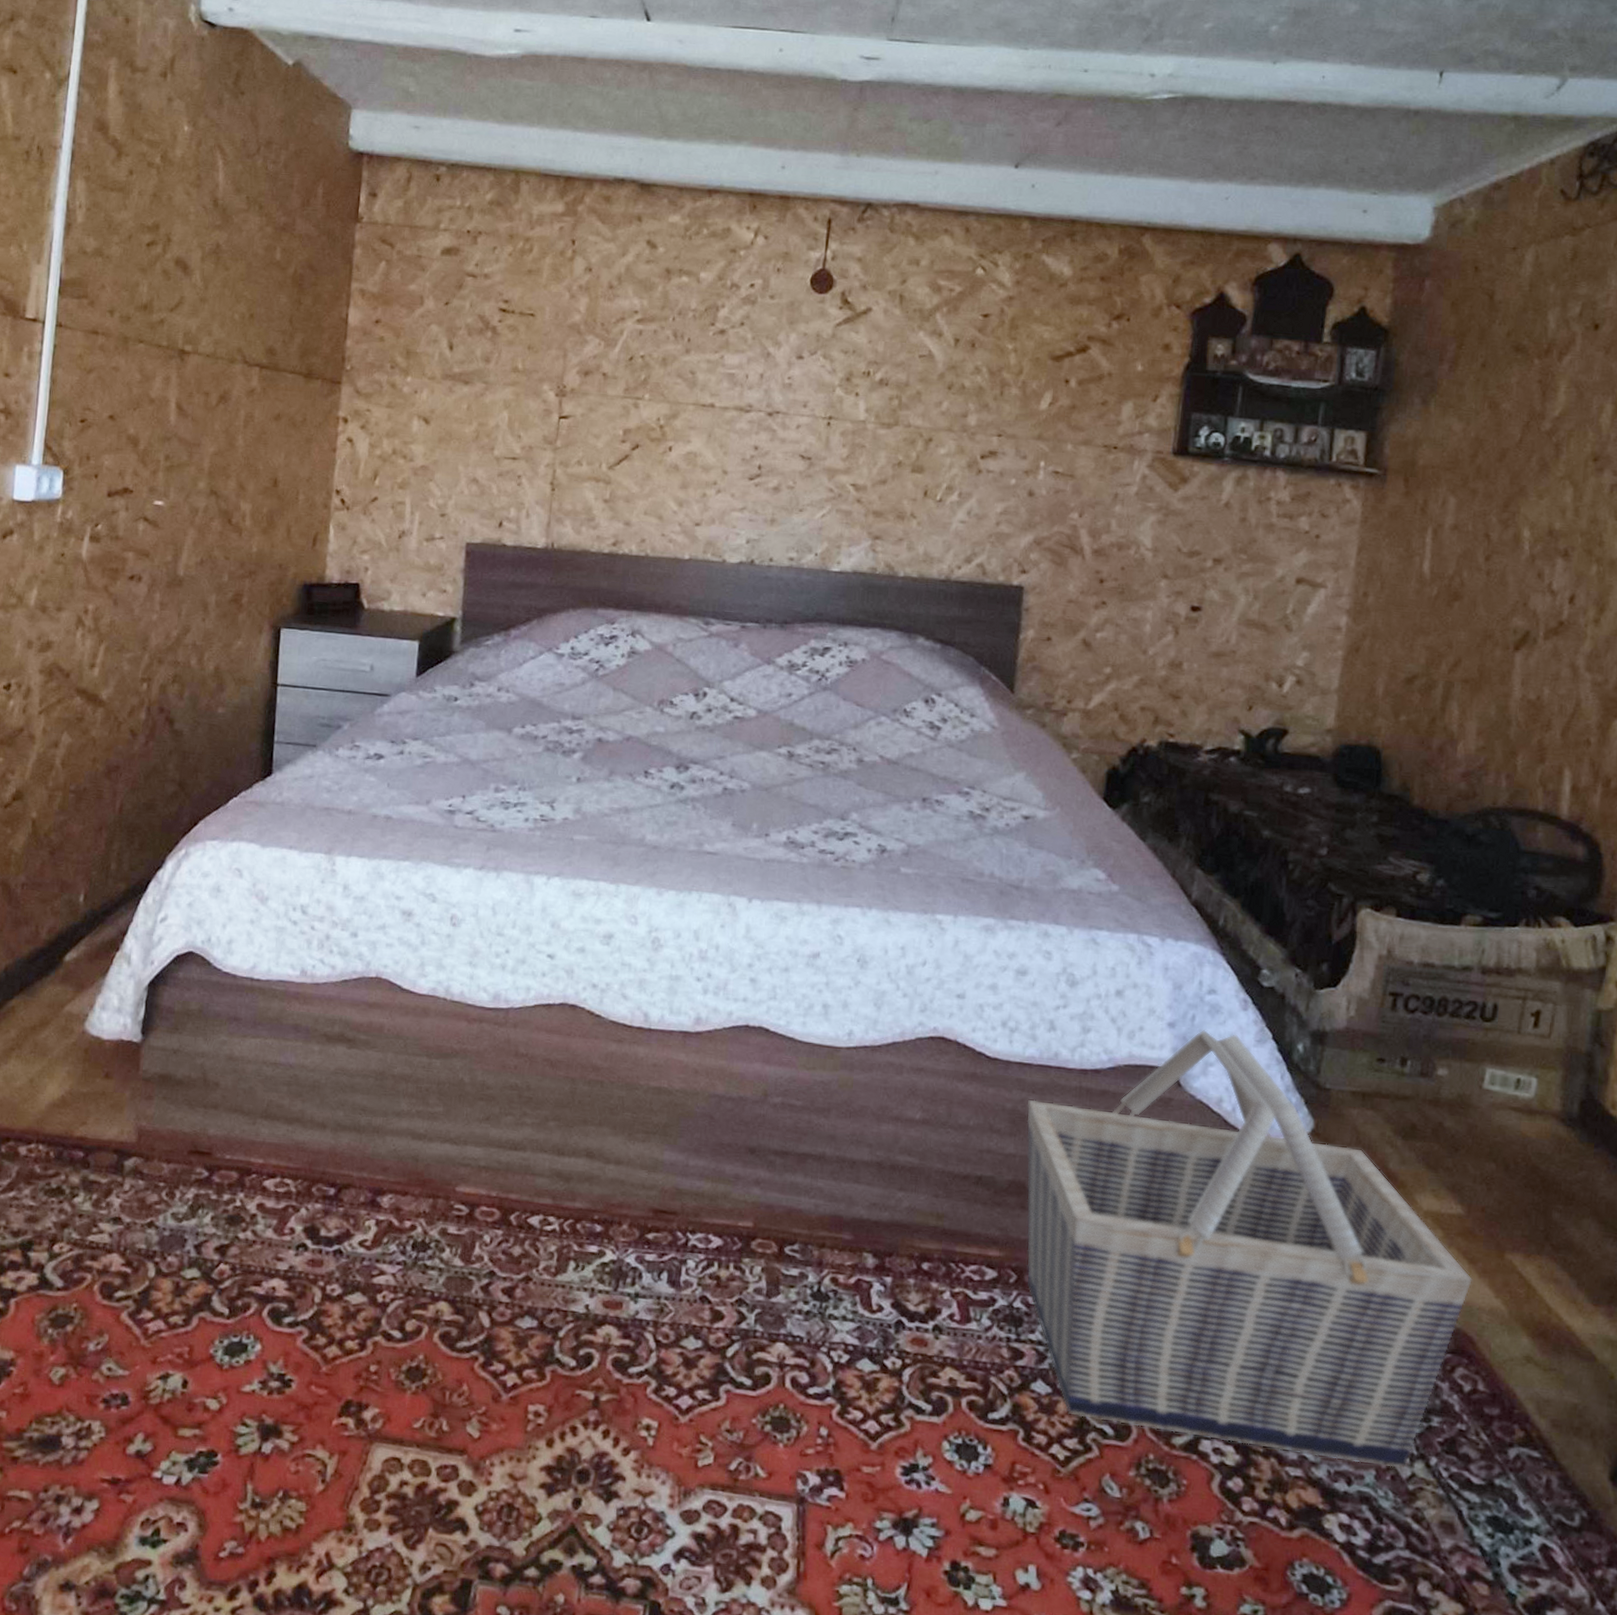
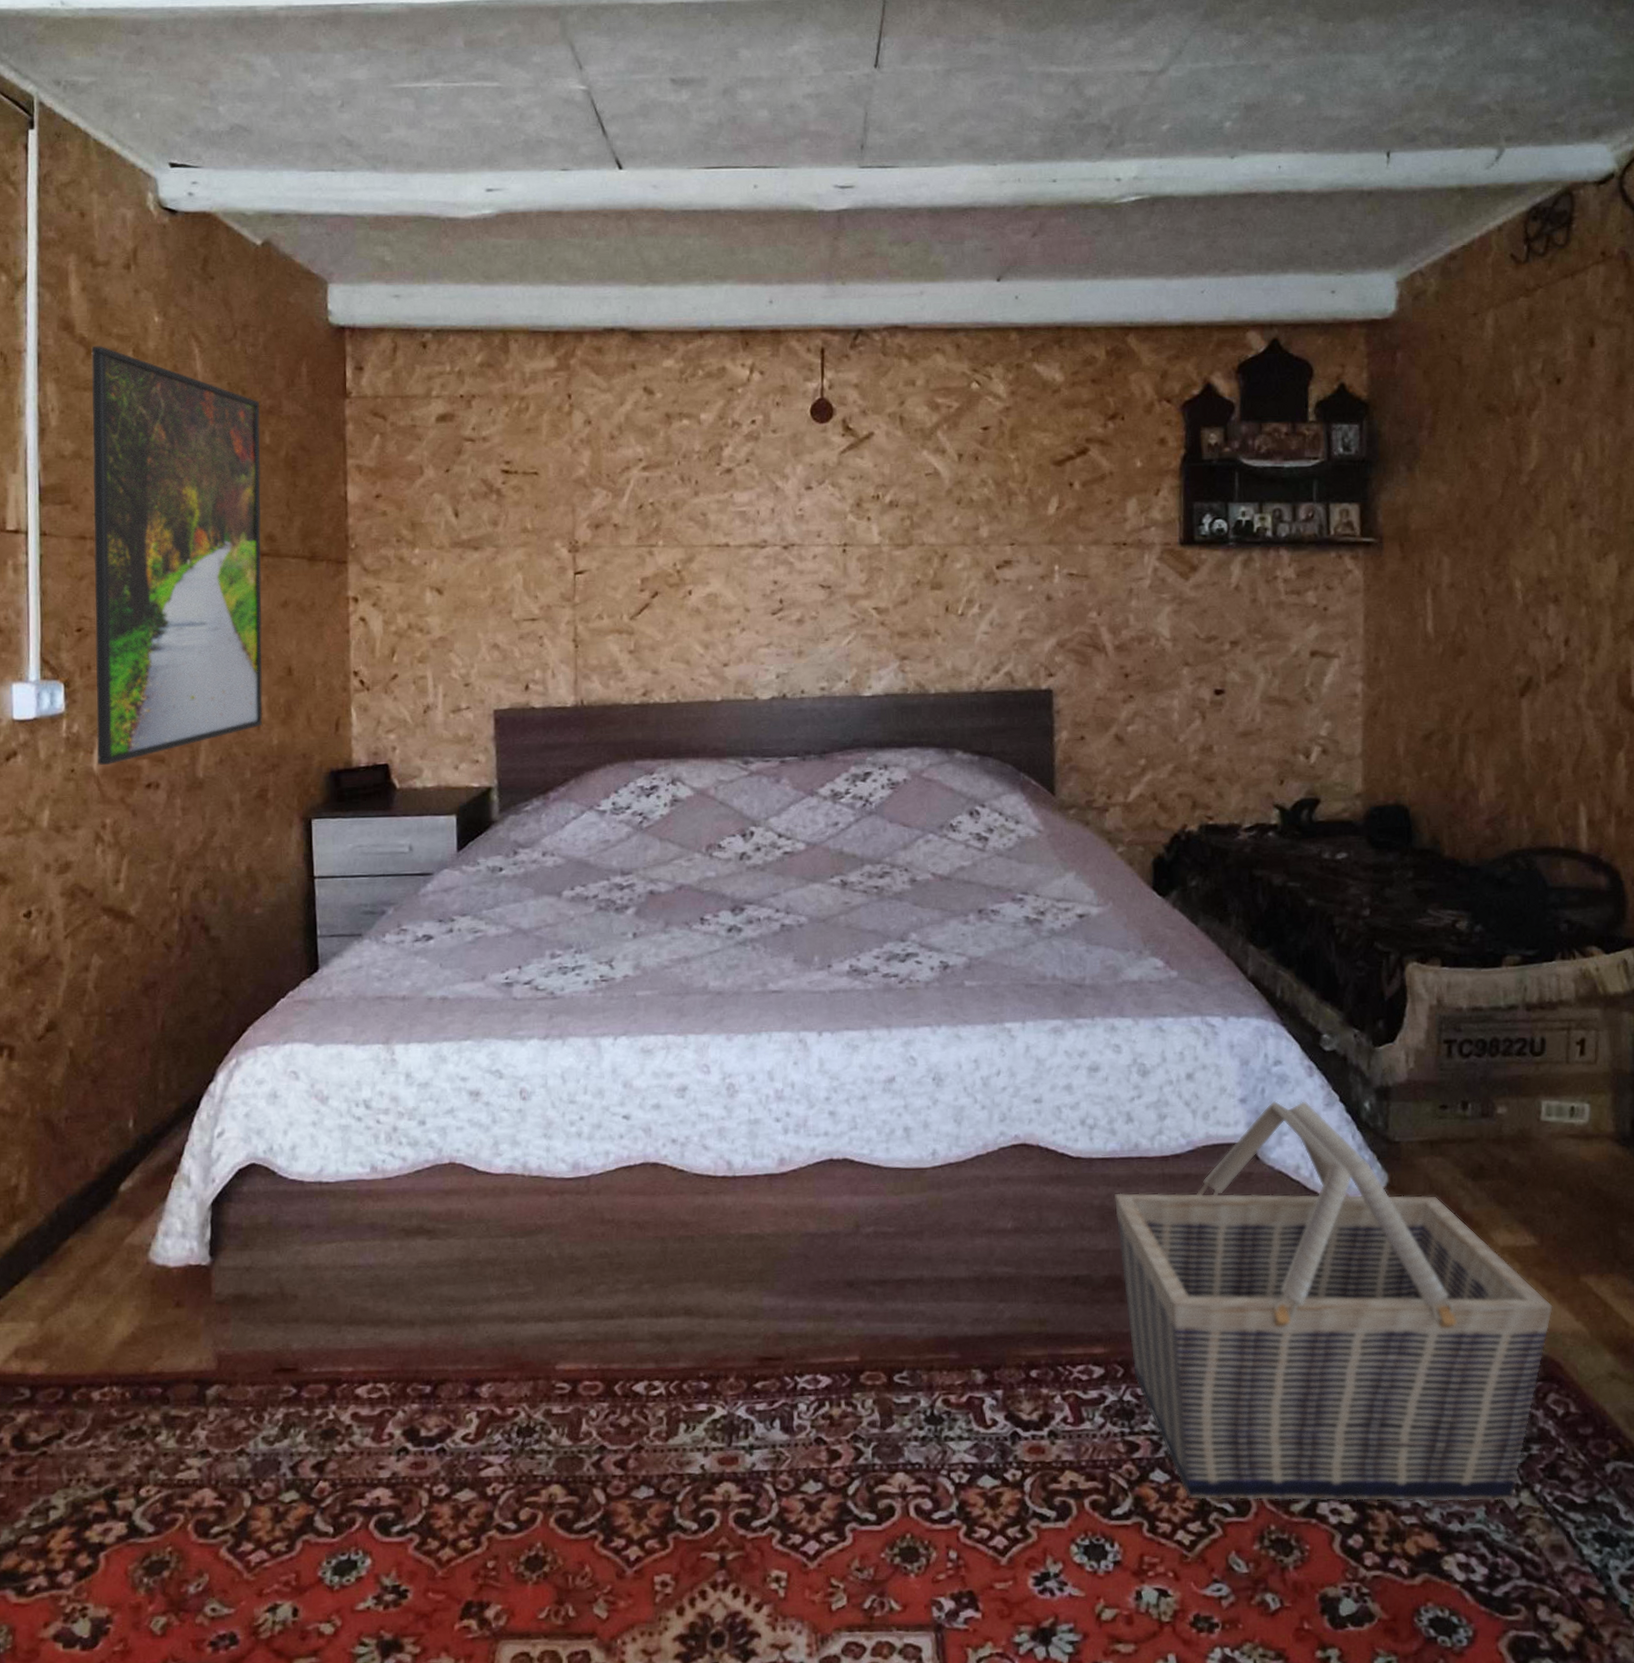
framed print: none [87,148,275,554] -> present [91,345,263,766]

